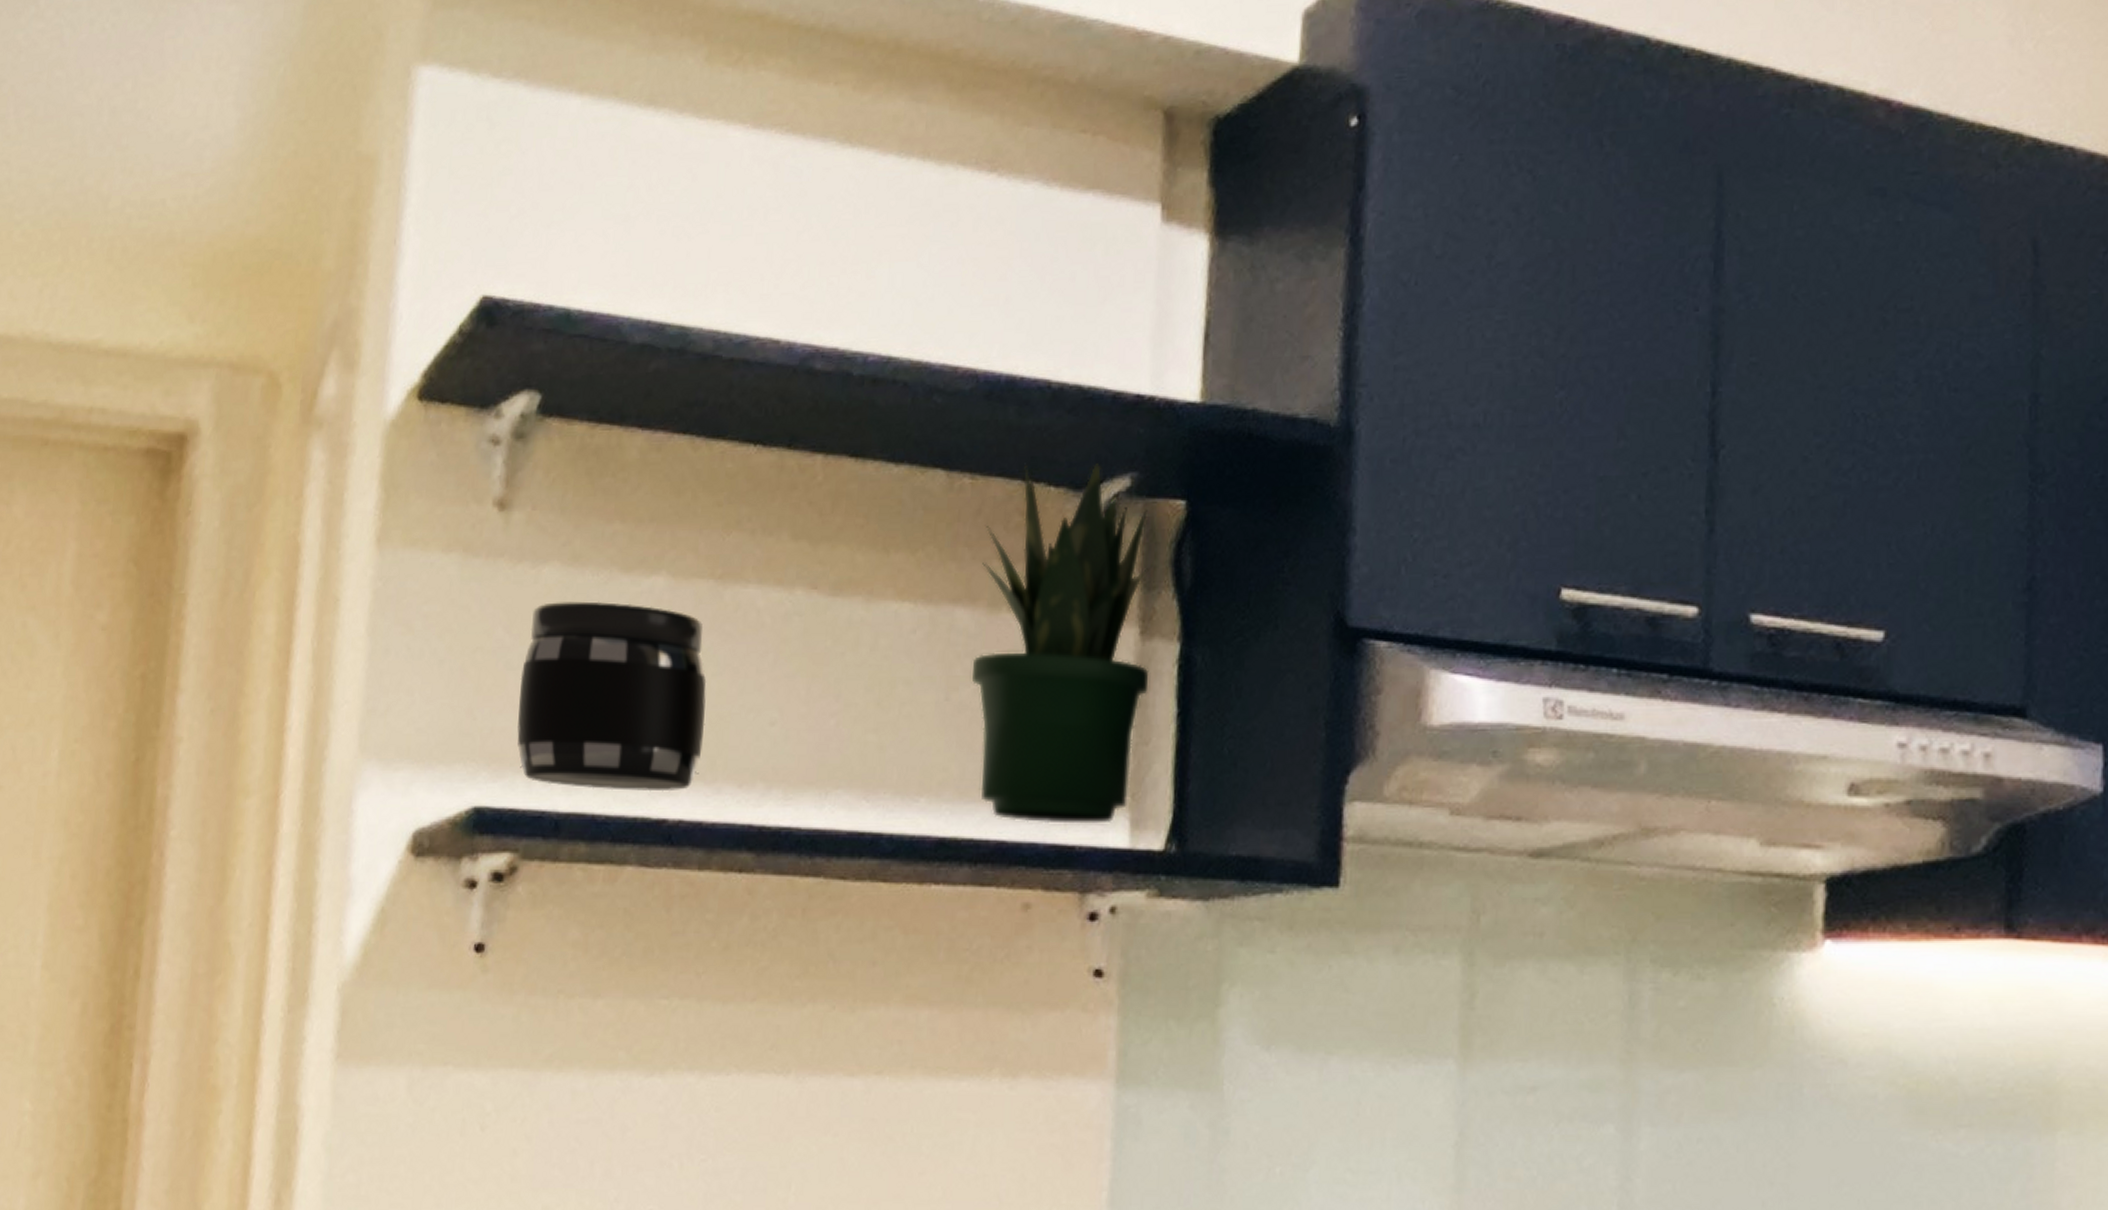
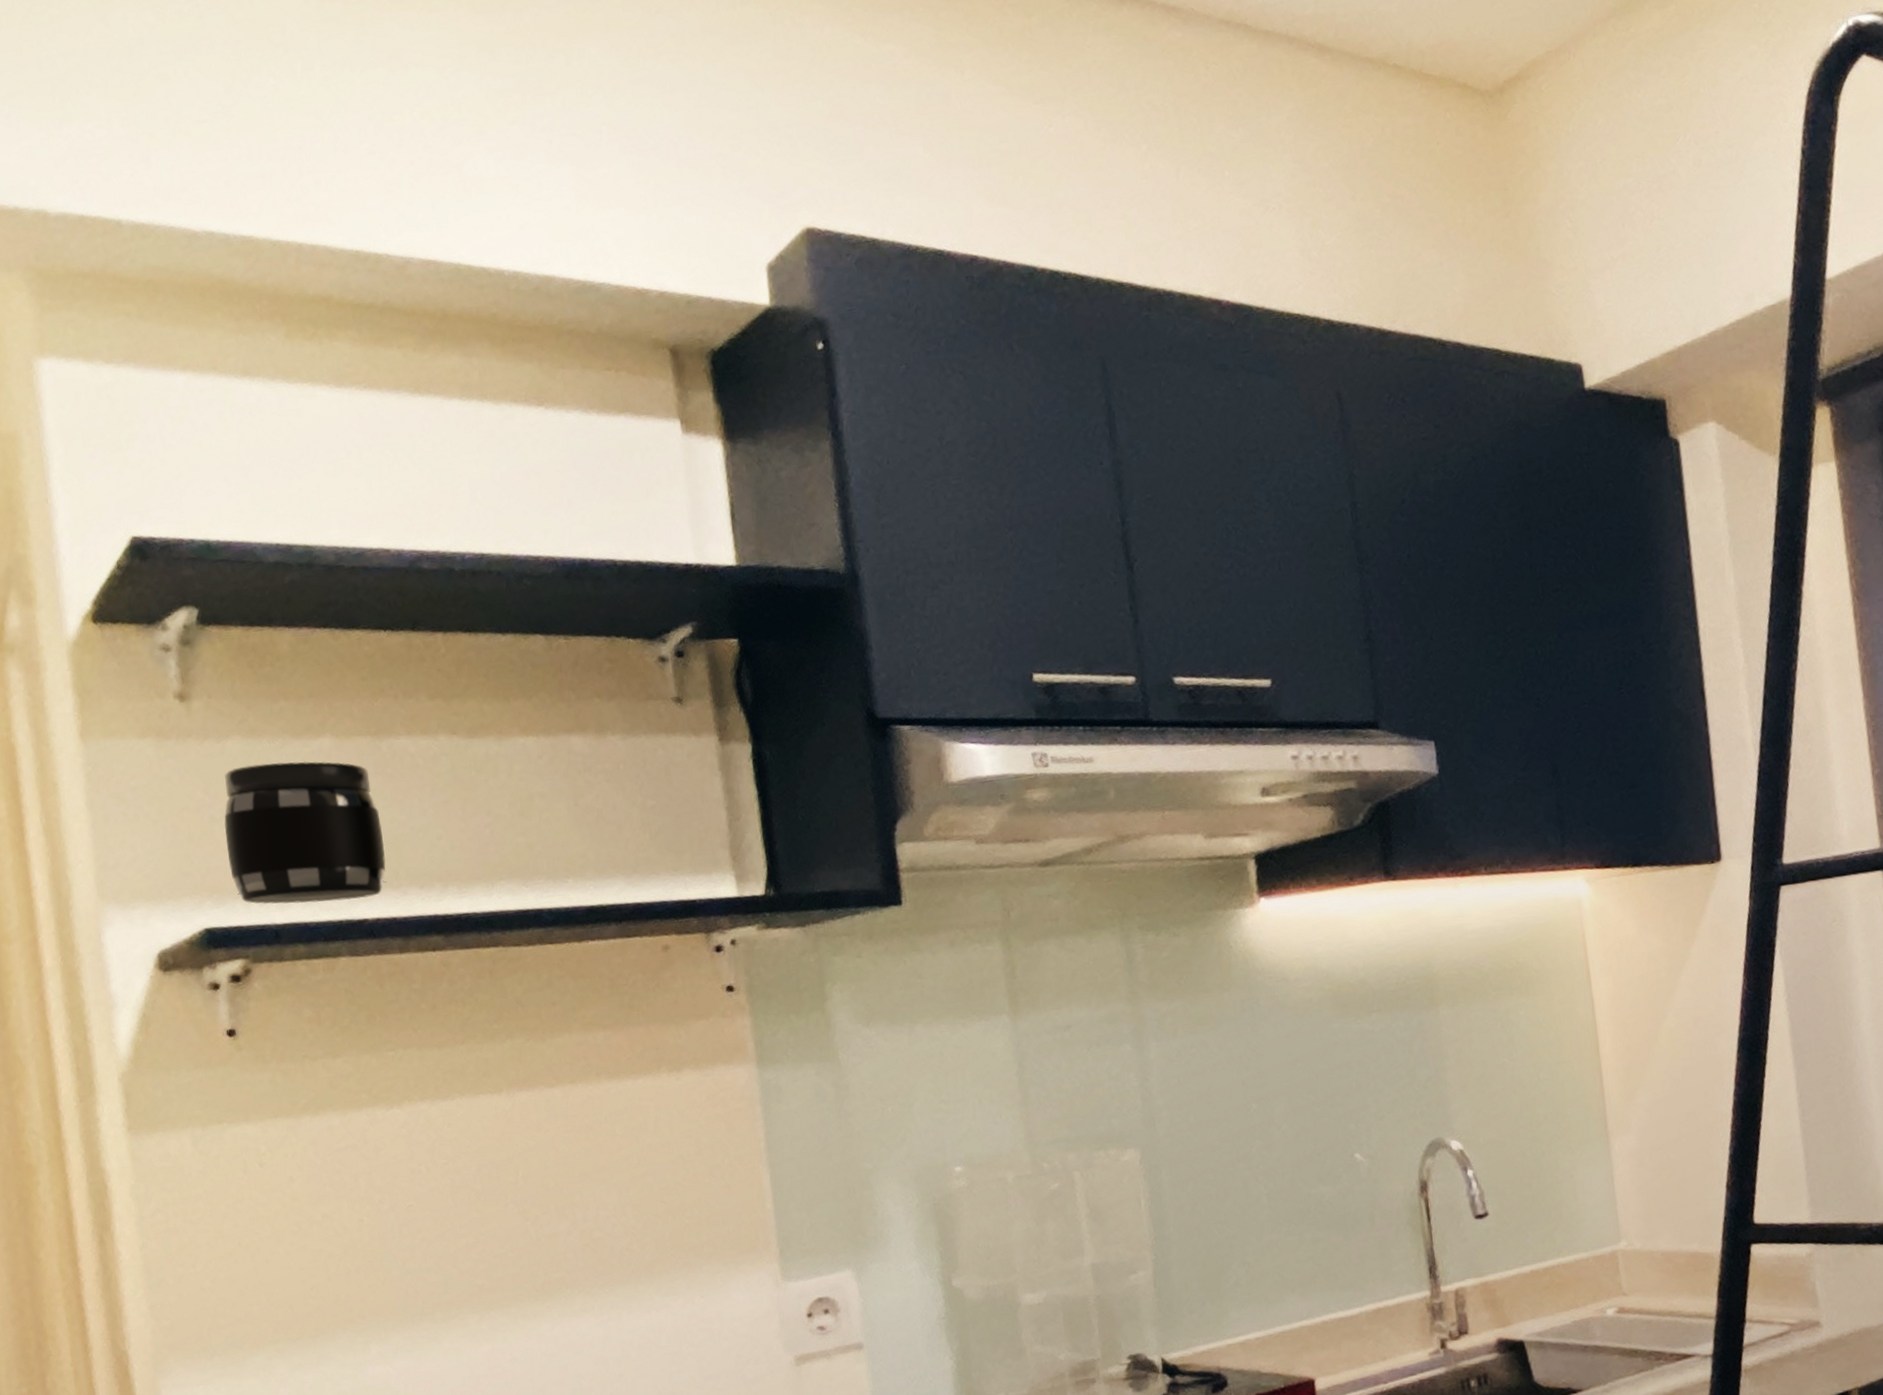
planter: present [972,463,1152,824] -> none [584,618,733,887]

